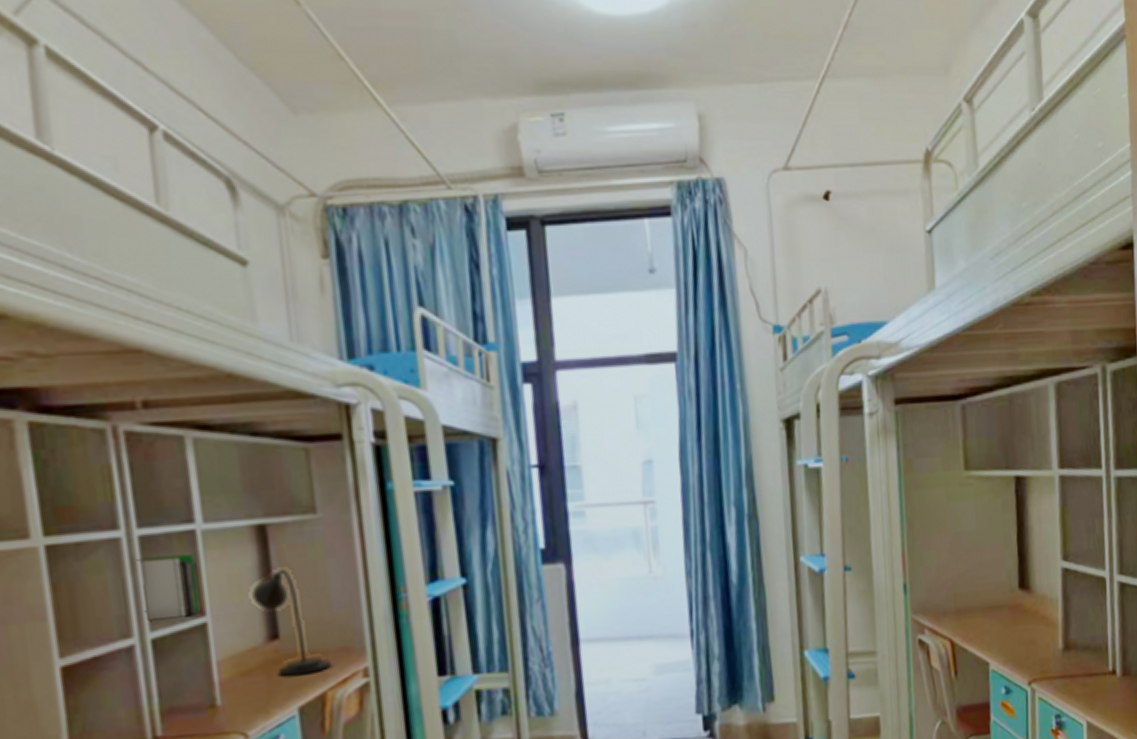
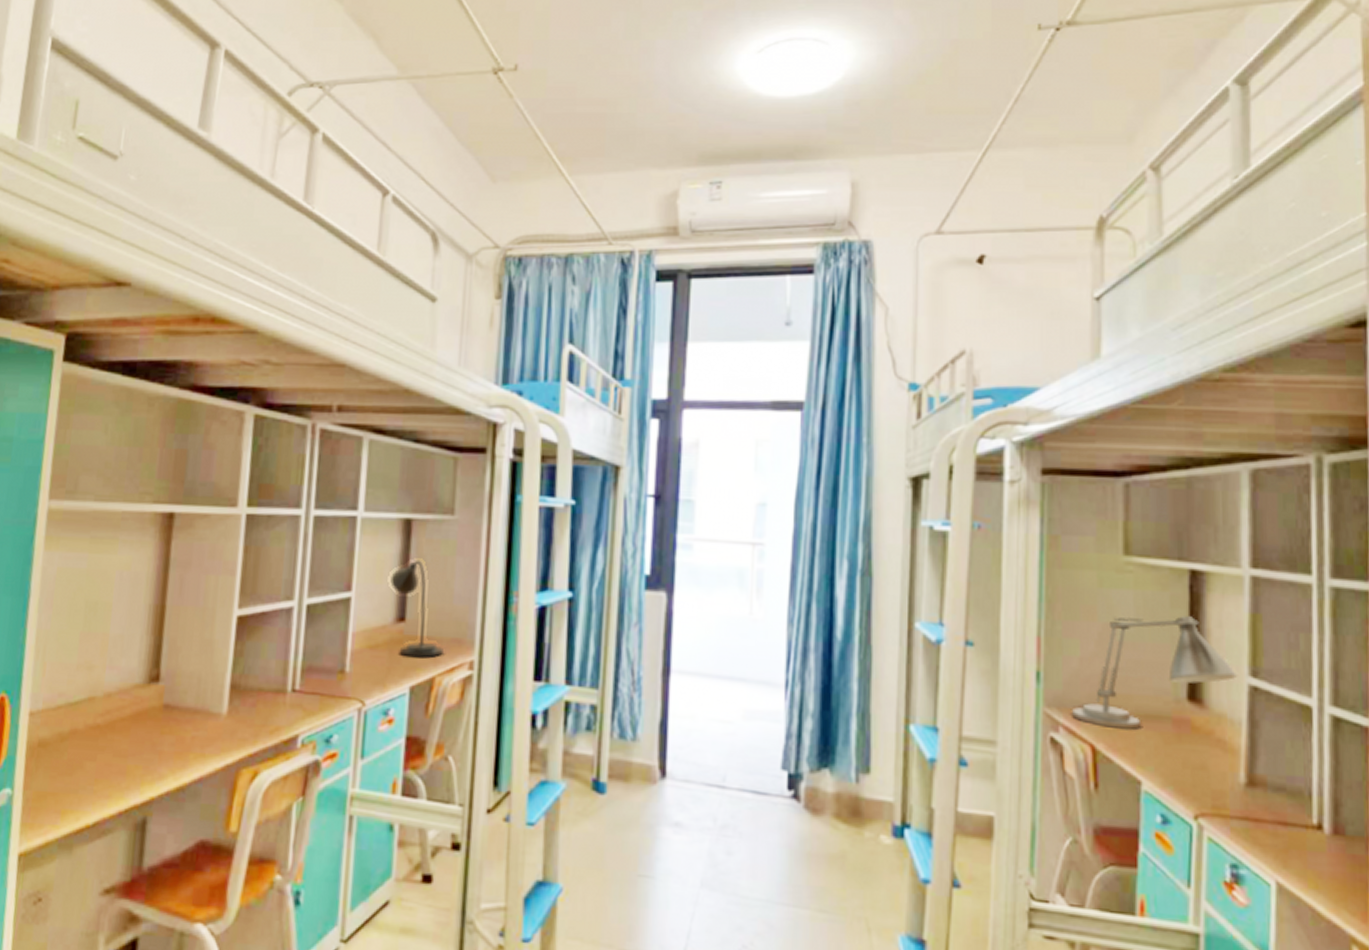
books: present [136,554,201,621] -> none [306,534,352,590]
desk lamp: none [934,517,1053,623] -> present [1072,616,1237,729]

